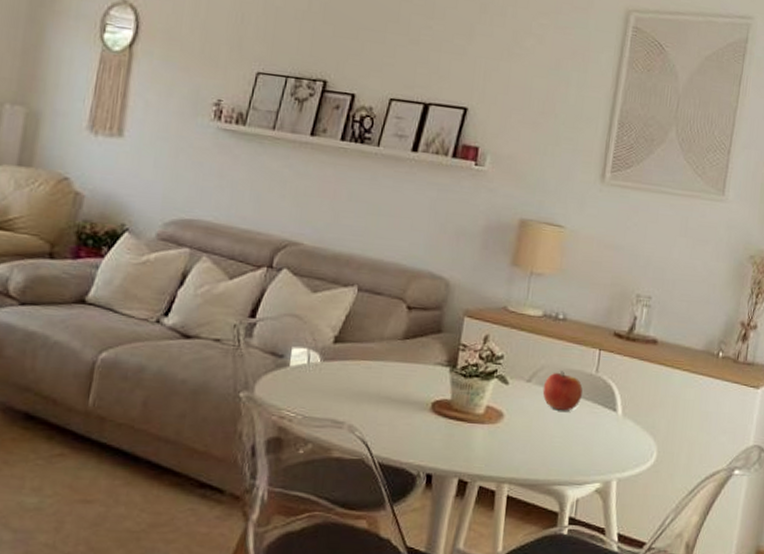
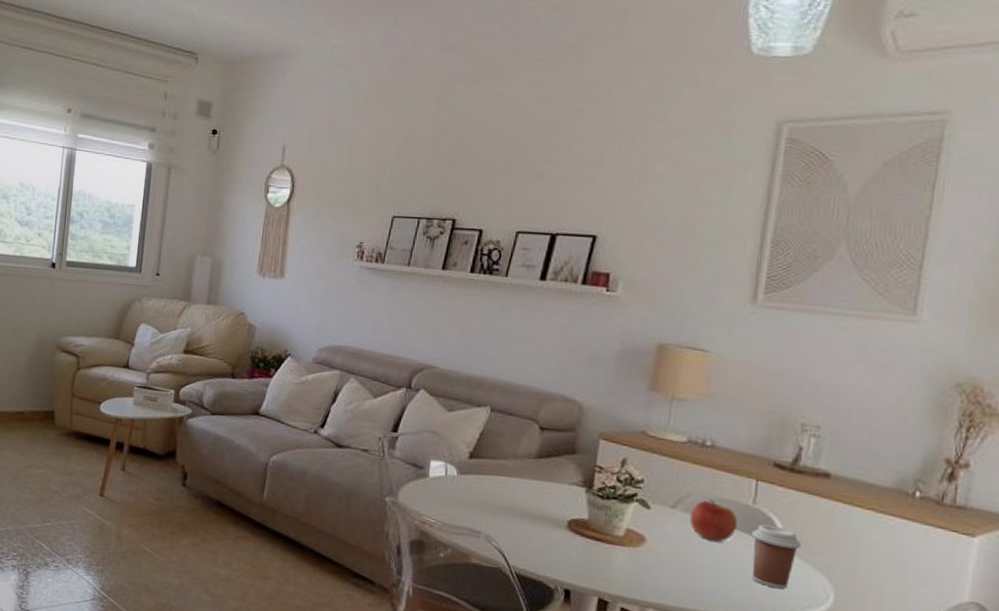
coffee cup: none [593,391,634,450] -> present [752,524,802,589]

